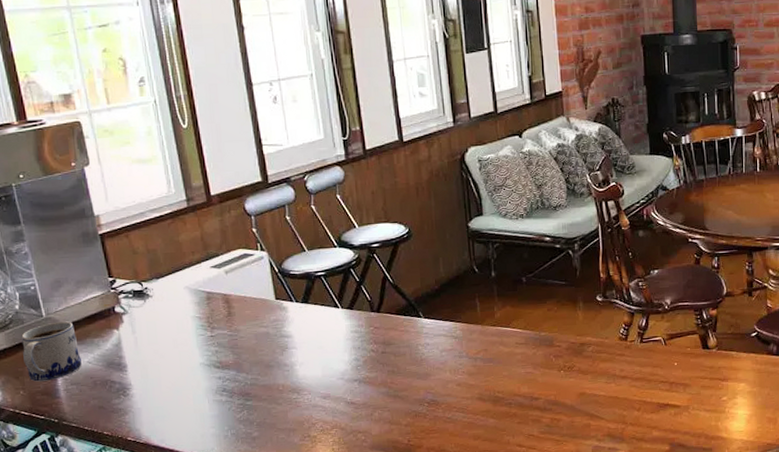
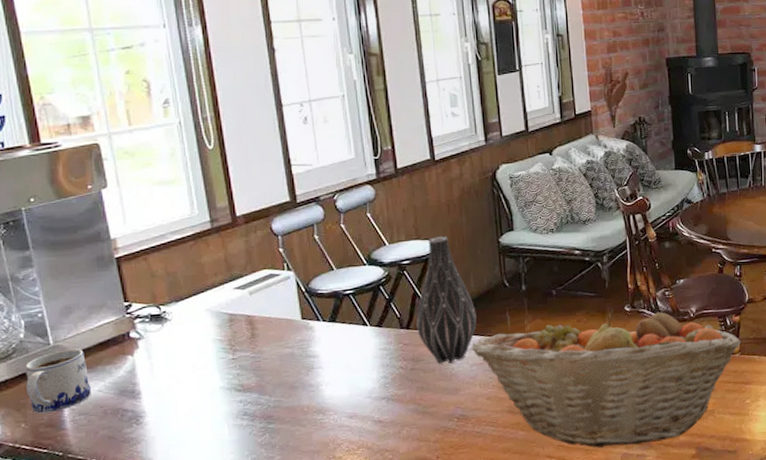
vase: none [386,220,446,349] -> present [416,236,477,364]
fruit basket: none [440,298,717,439] -> present [471,308,741,448]

